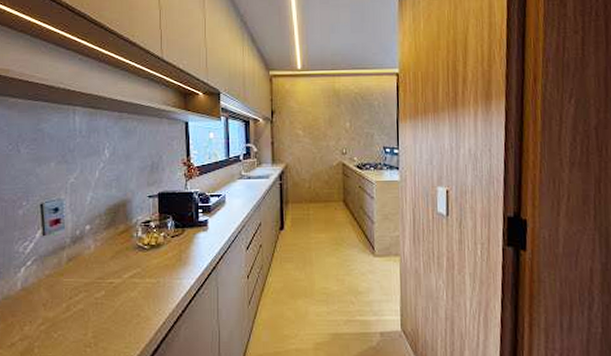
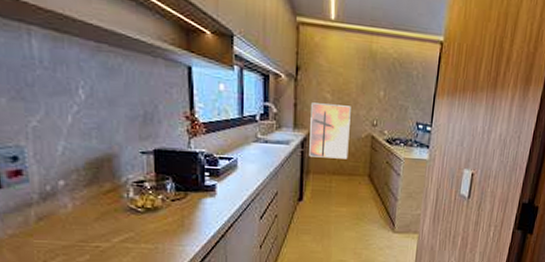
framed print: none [286,139,322,188] -> present [309,102,351,159]

